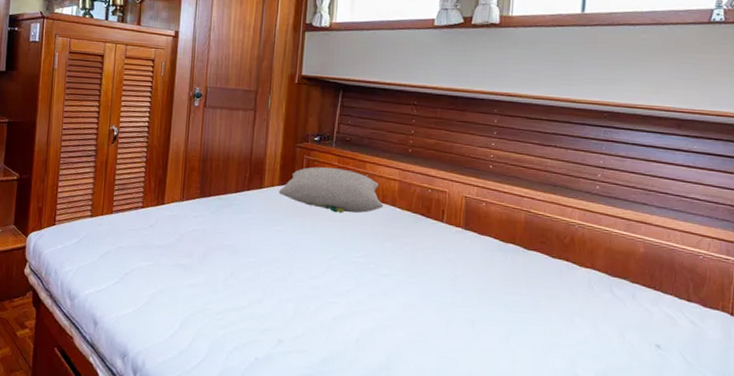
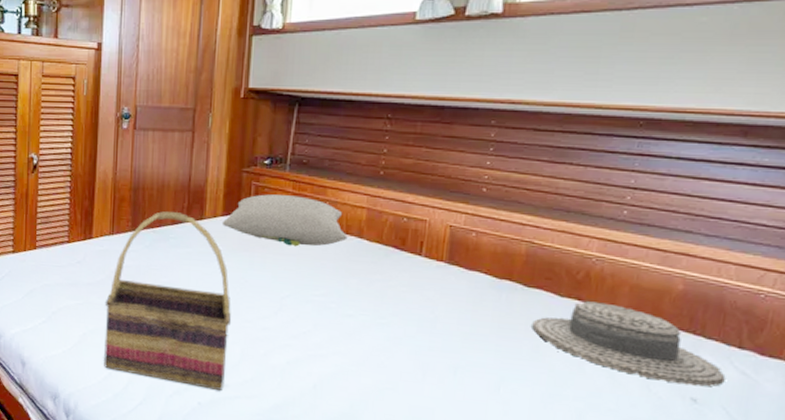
woven basket: none [171,180,286,346] -> present [104,211,232,390]
boater hat: none [532,262,680,335] -> present [532,301,726,387]

